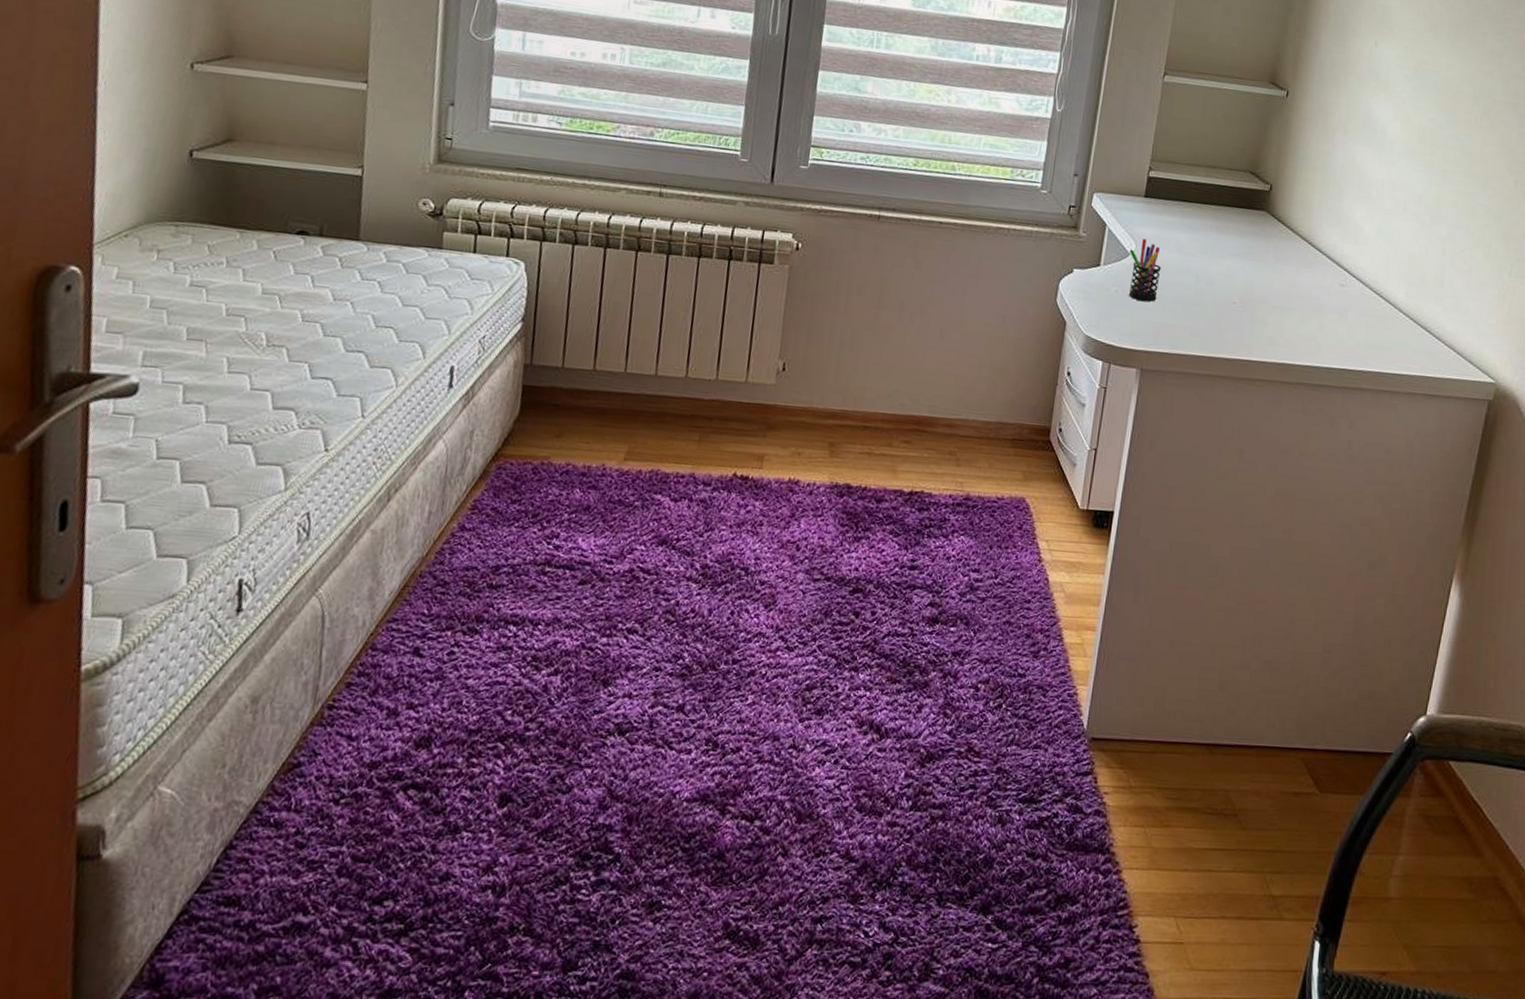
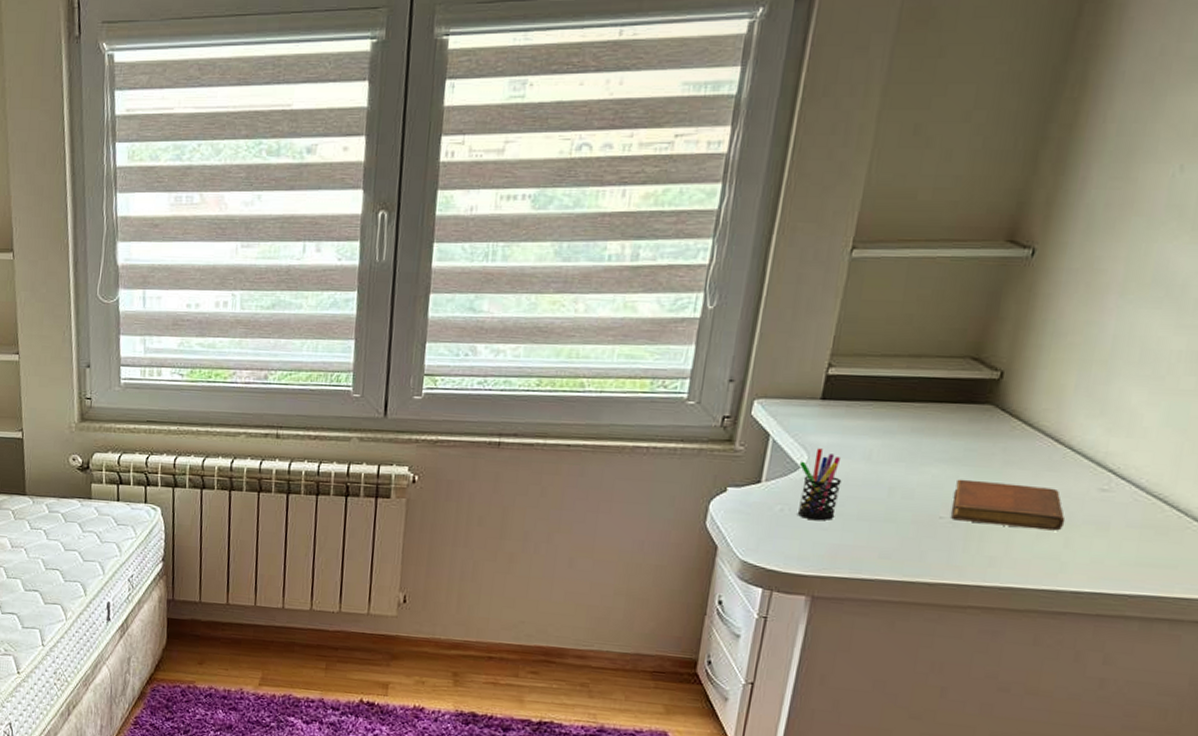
notebook: none [1241,271,1319,317] -> present [951,479,1066,531]

